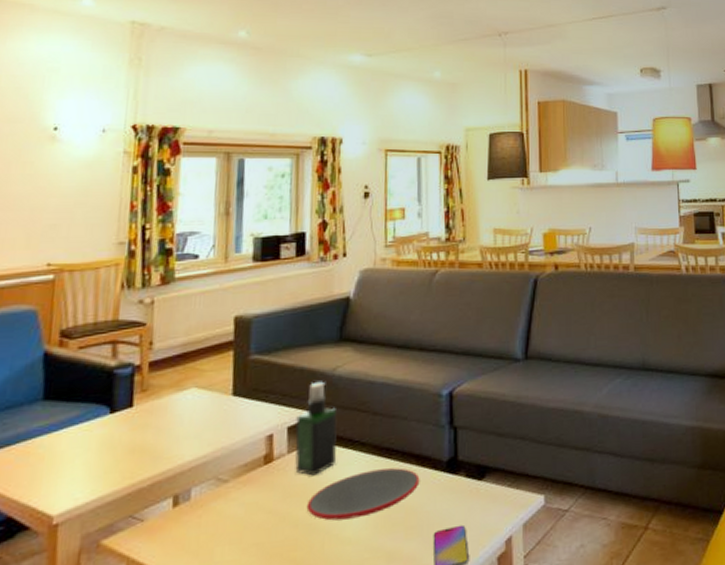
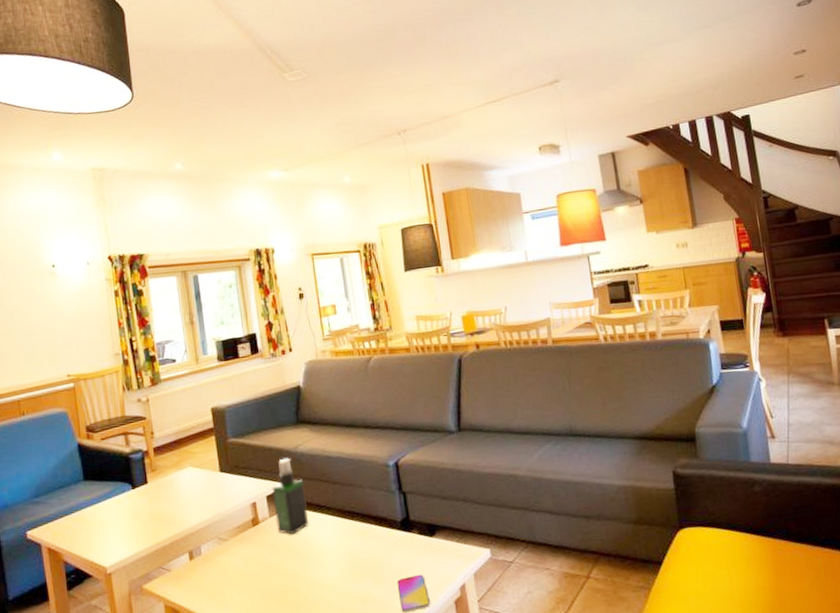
plate: present [306,467,420,521] -> none [291,527,380,571]

